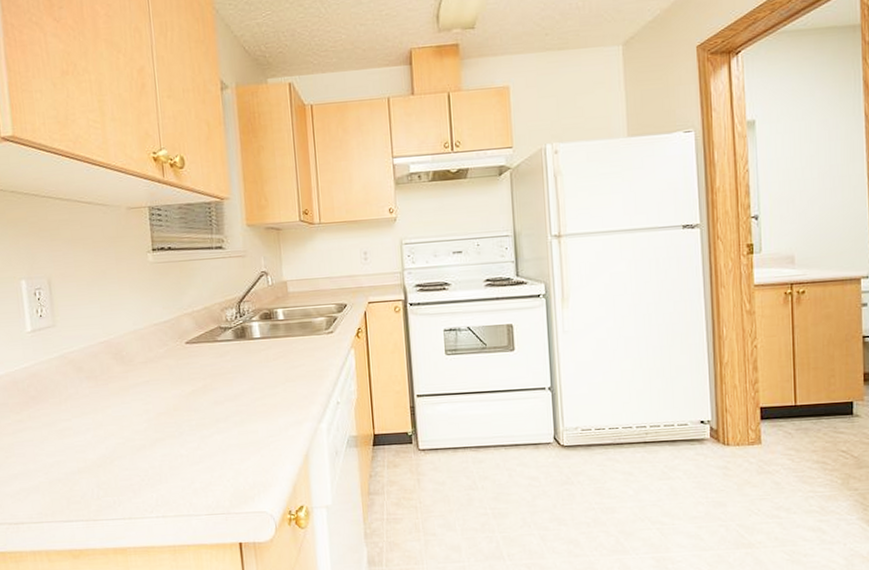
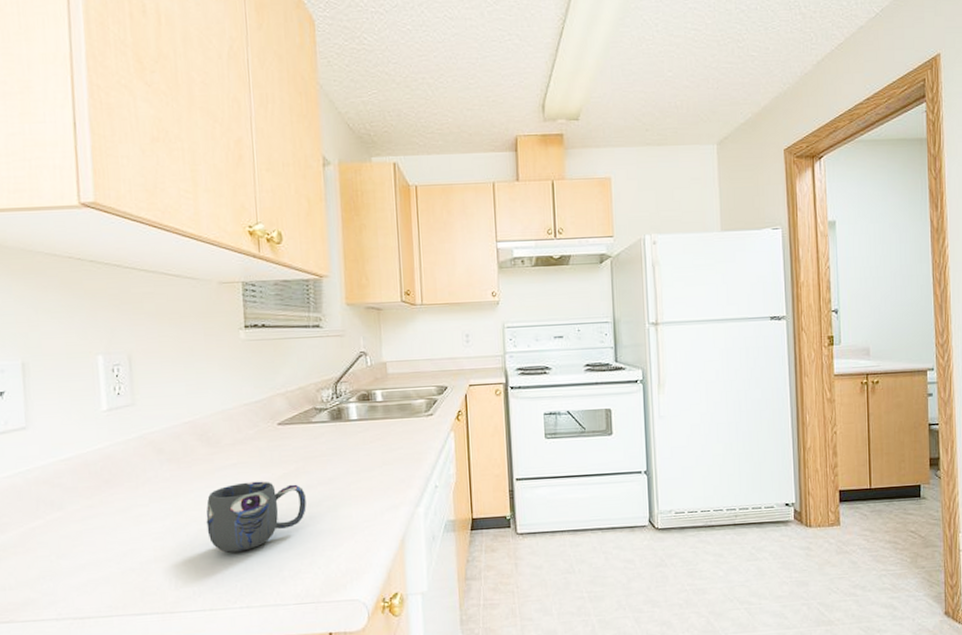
mug: none [122,397,215,465] -> present [206,481,307,553]

